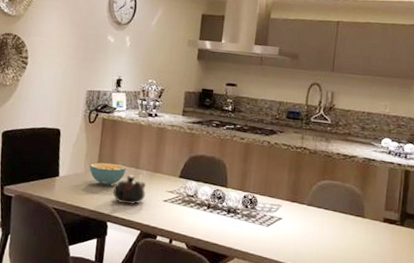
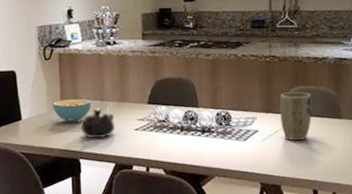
plant pot: none [304,184,337,234] -> present [280,92,312,141]

